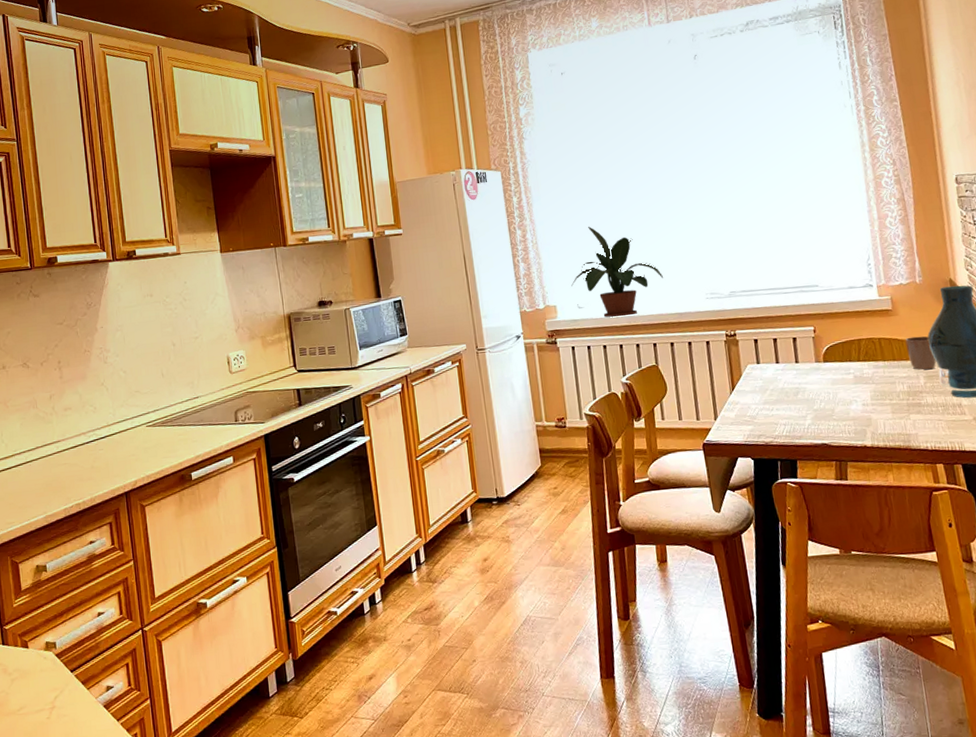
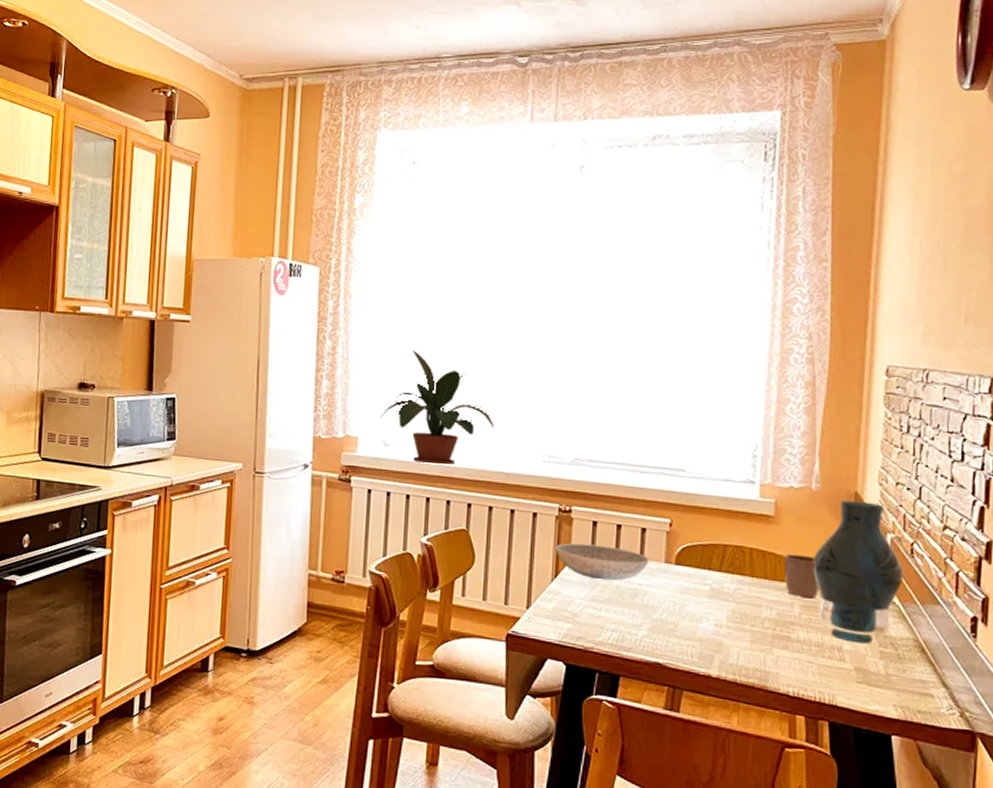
dish: none [729,357,803,386] -> present [556,543,649,581]

